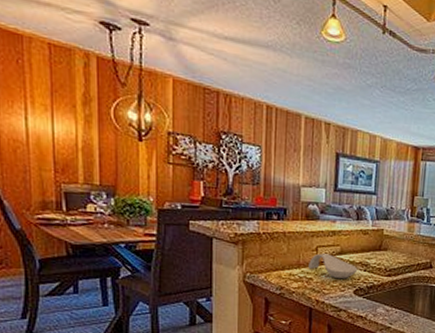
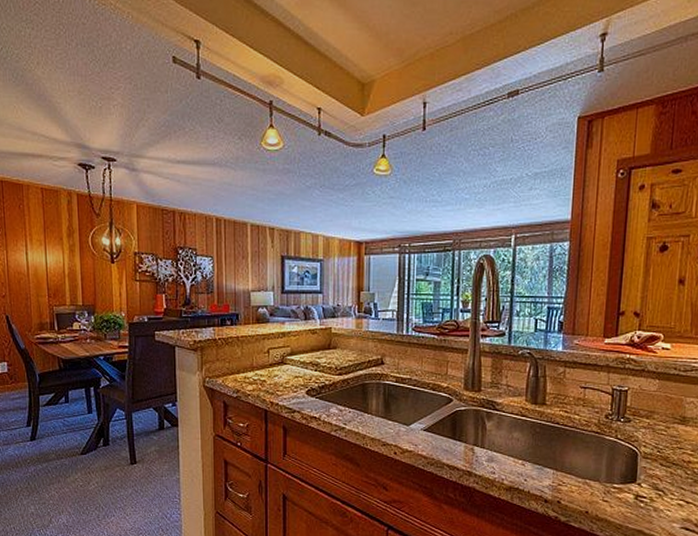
spoon rest: present [308,253,358,279] -> none [262,355,309,380]

